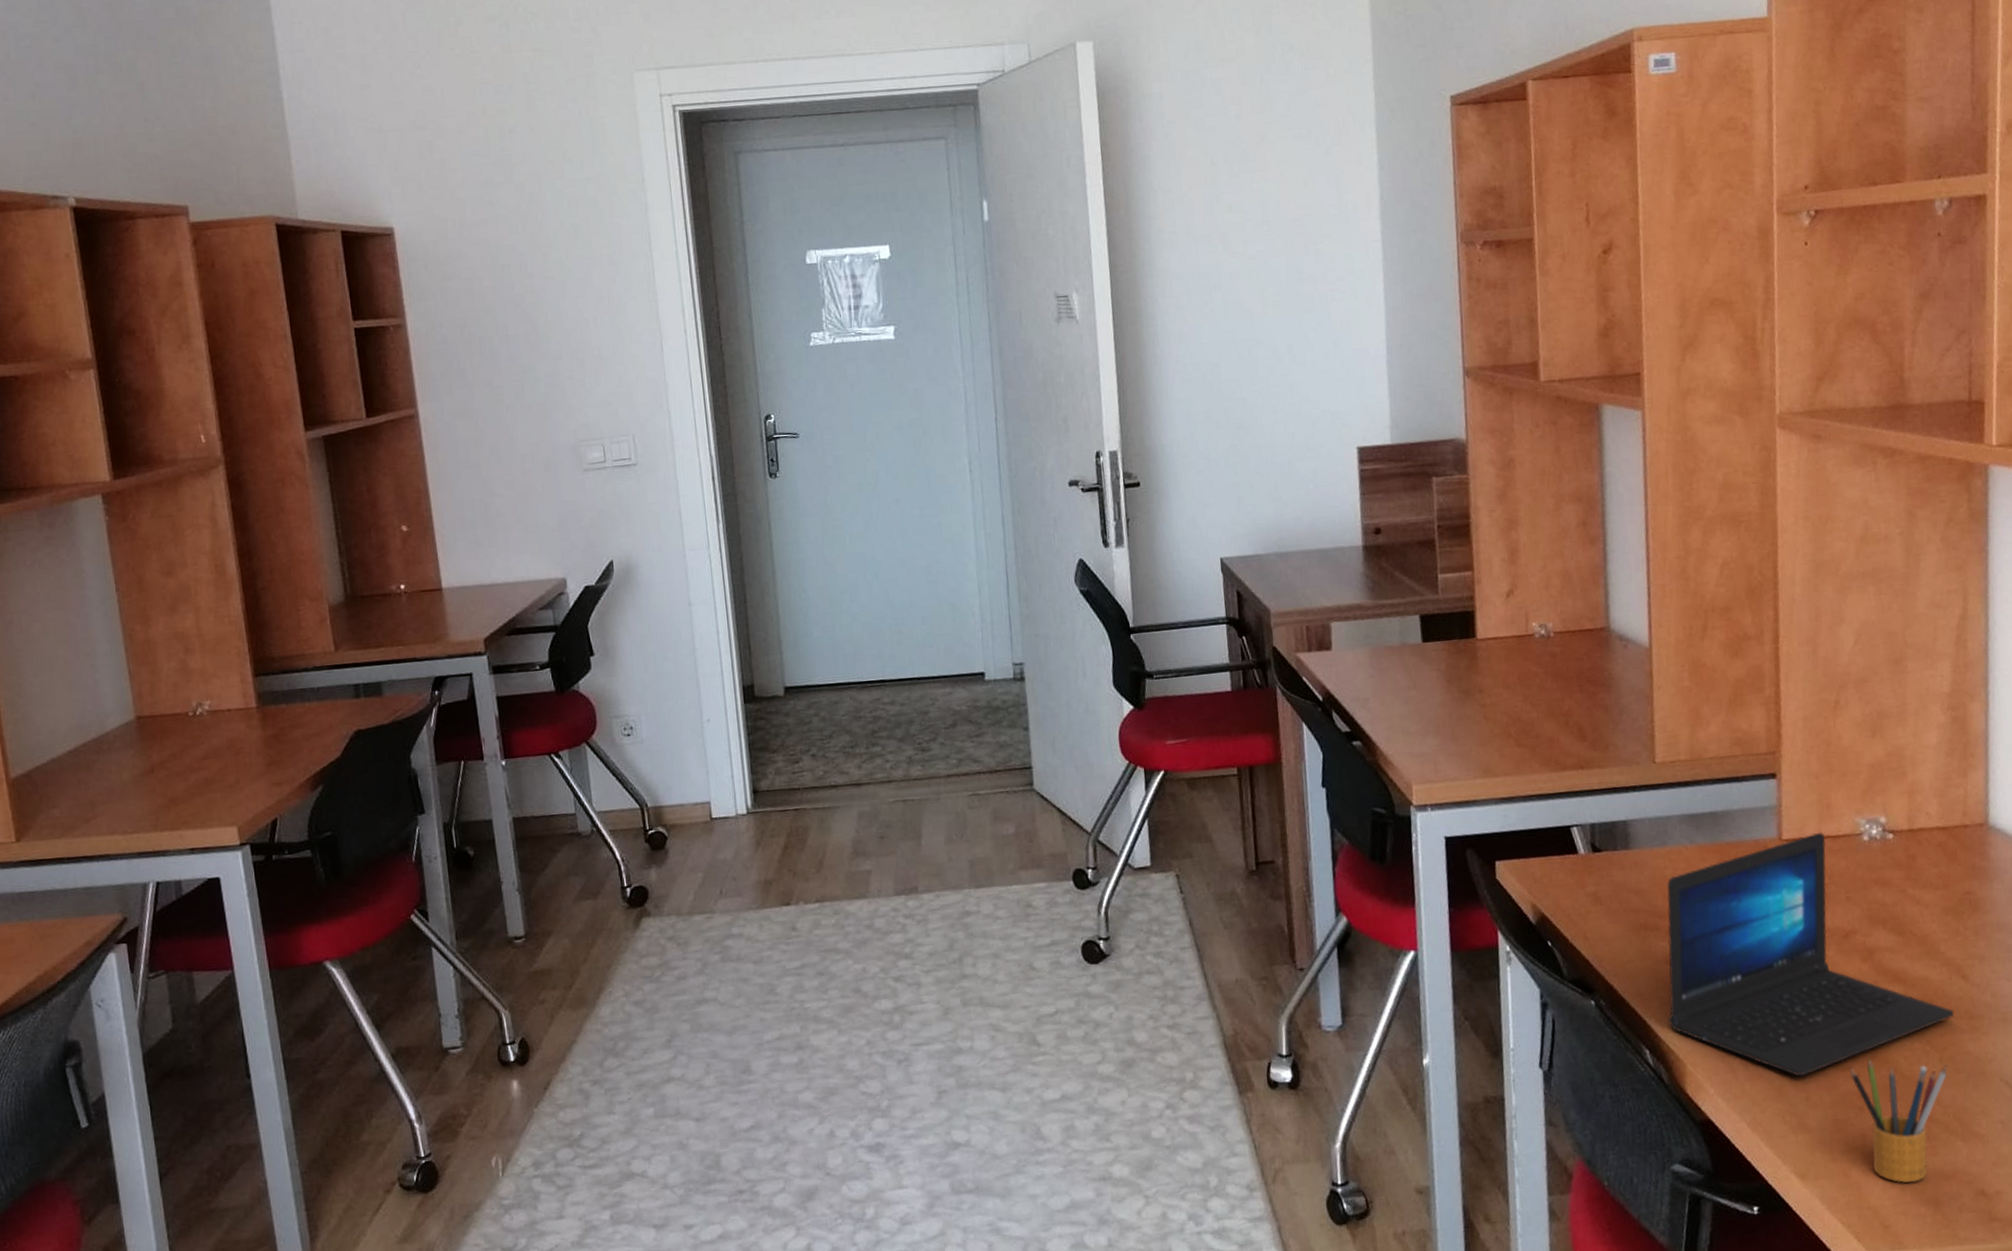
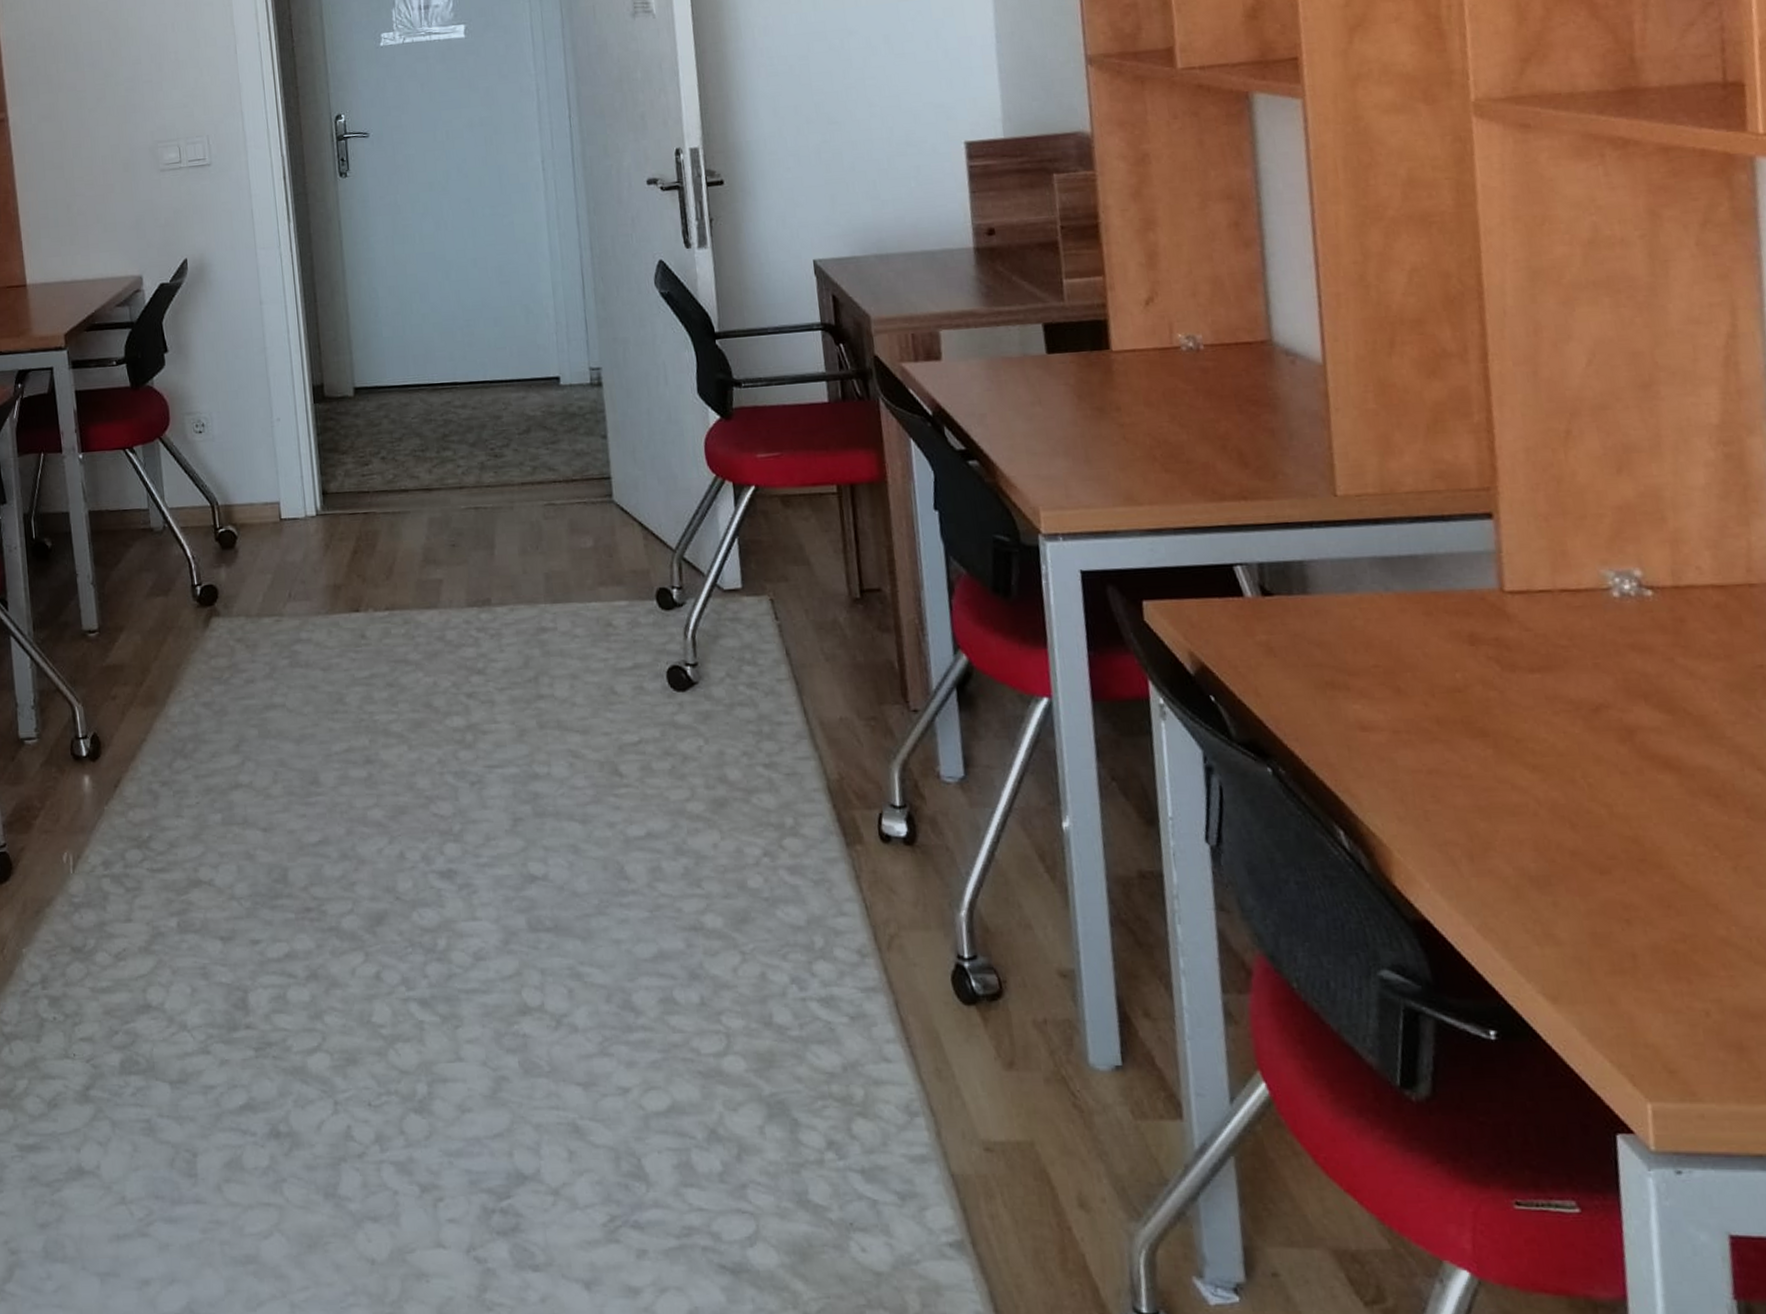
laptop: present [1666,832,1955,1077] -> none [1357,584,1751,876]
pencil box: present [1850,1058,1948,1183] -> none [1610,860,1747,1020]

